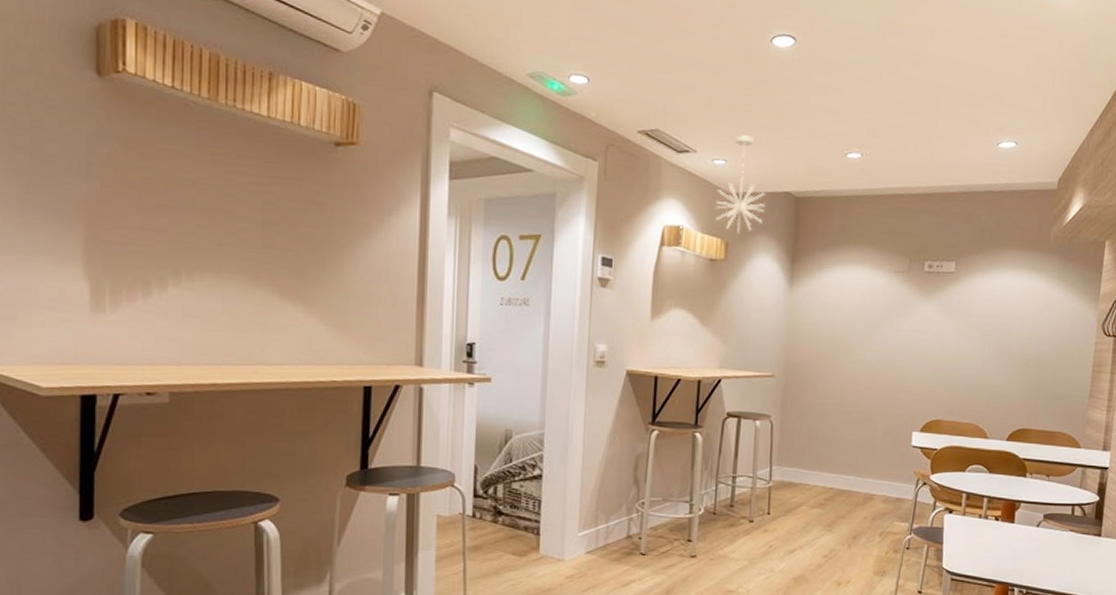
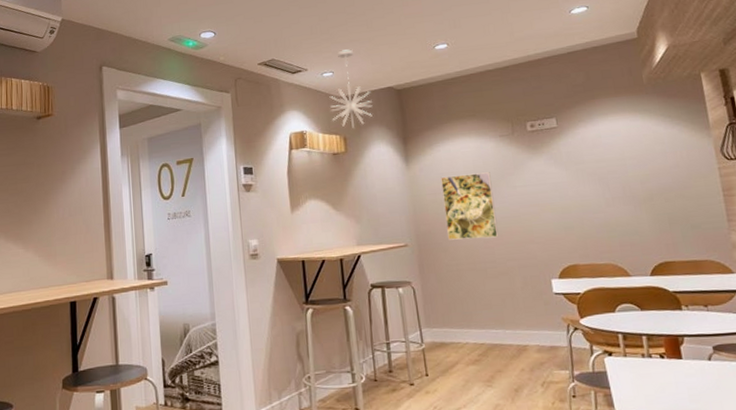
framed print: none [818,307,876,381] -> present [441,172,499,240]

